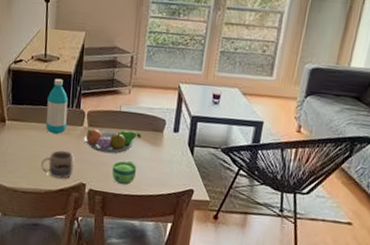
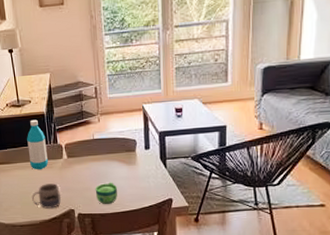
fruit bowl: present [83,128,141,154] -> none [65,155,116,179]

